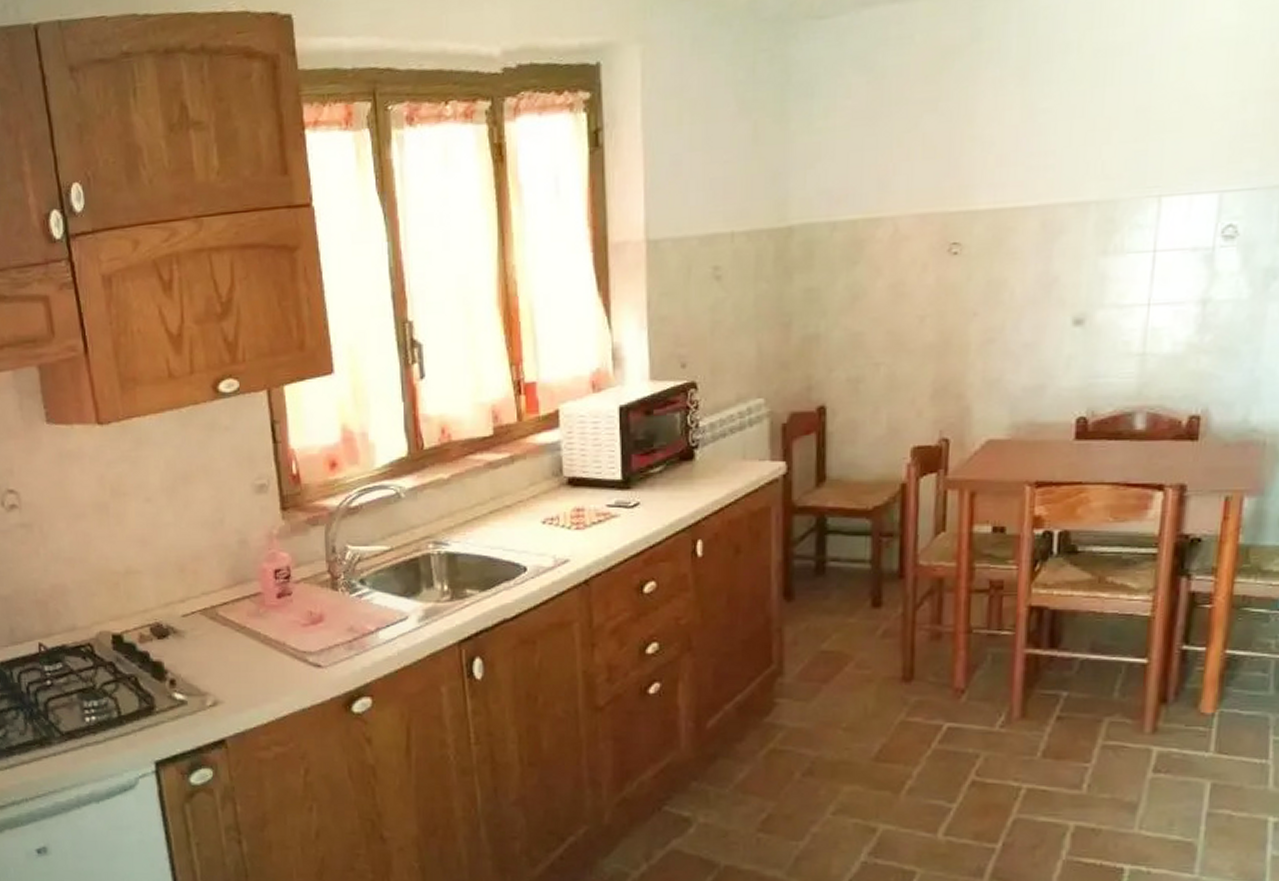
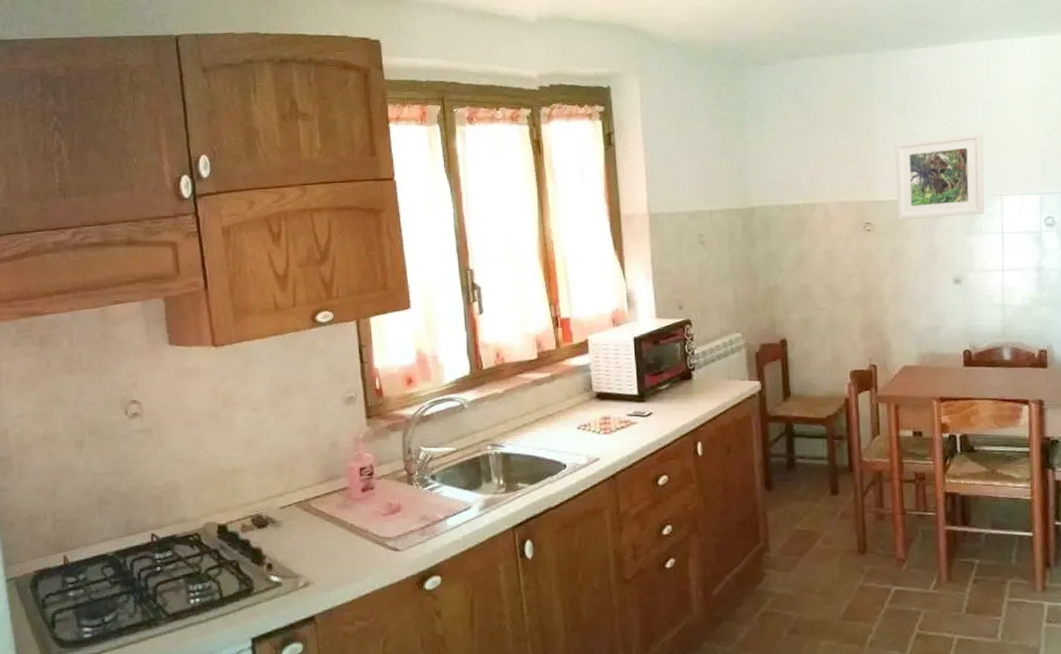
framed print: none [999,103,1142,238] -> present [895,132,985,220]

